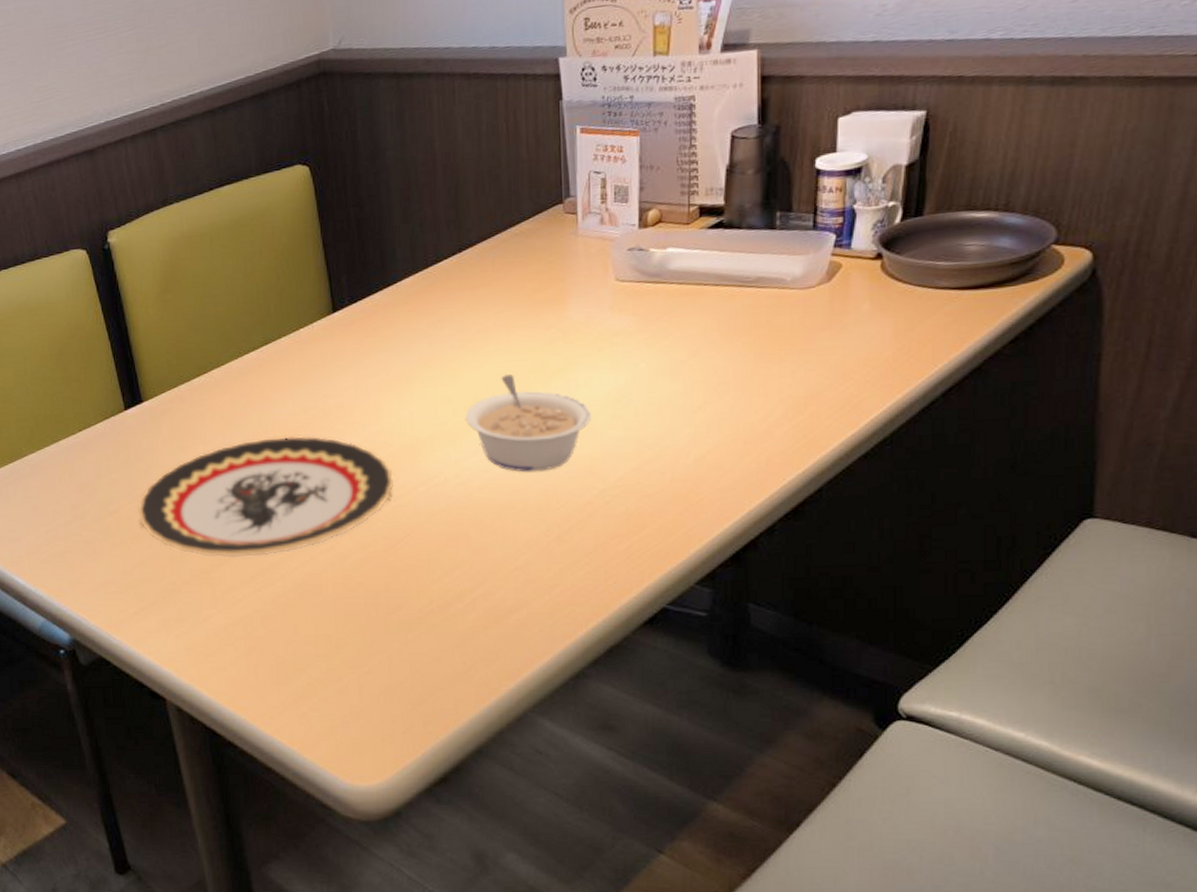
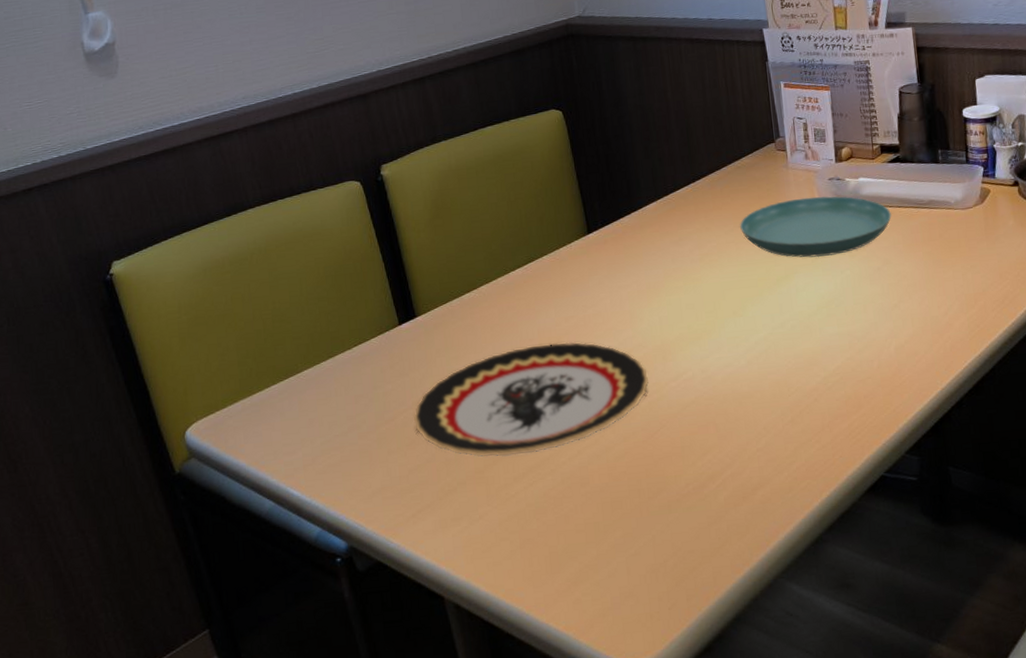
legume: present [465,374,591,472] -> none [706,282,811,366]
saucer: none [513,270,705,347] -> present [740,196,892,258]

